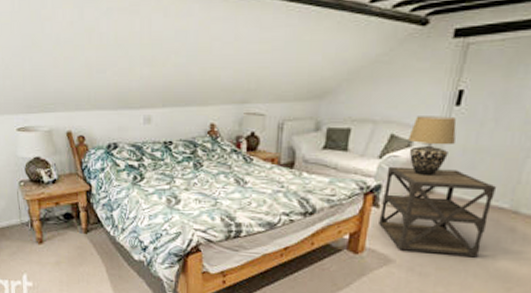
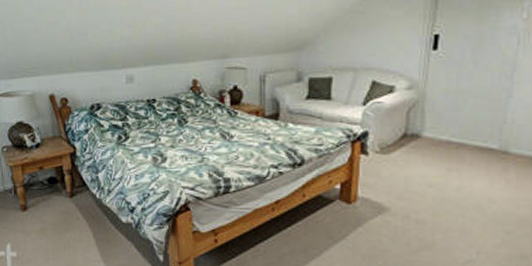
side table: present [379,166,497,258] -> none [369,112,484,201]
table lamp: present [408,116,457,177] -> none [390,60,436,121]

